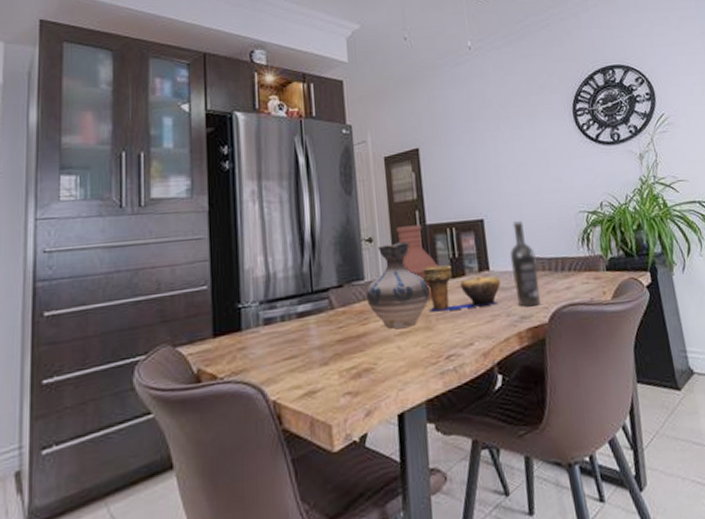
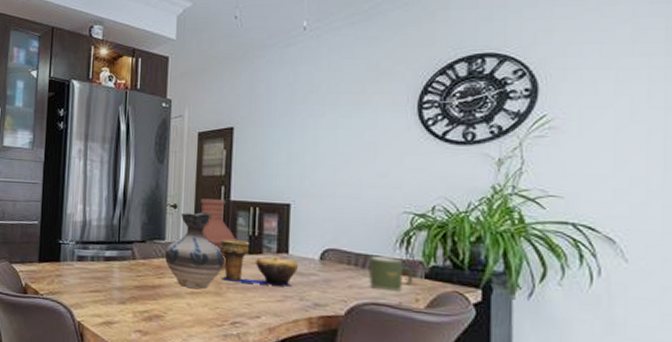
wine bottle: present [510,221,541,307] -> none [312,211,342,297]
mug: none [559,256,598,290] -> present [368,255,414,292]

